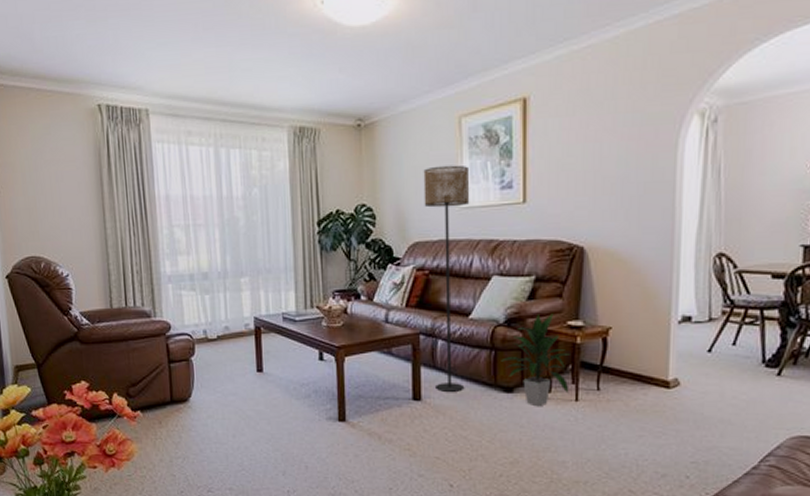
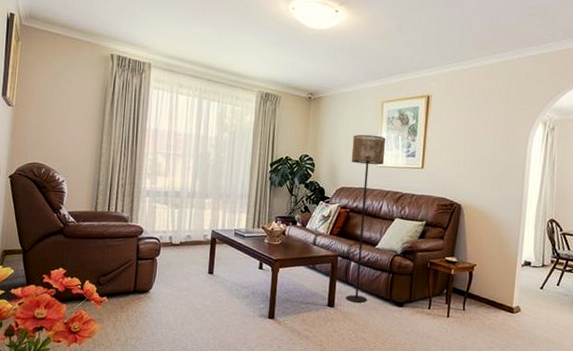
indoor plant: present [501,314,570,407] -> none [396,250,446,319]

